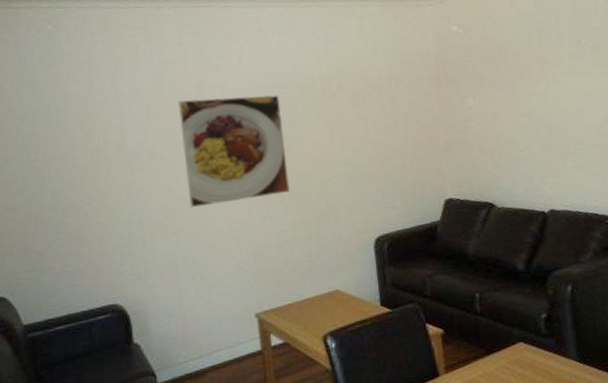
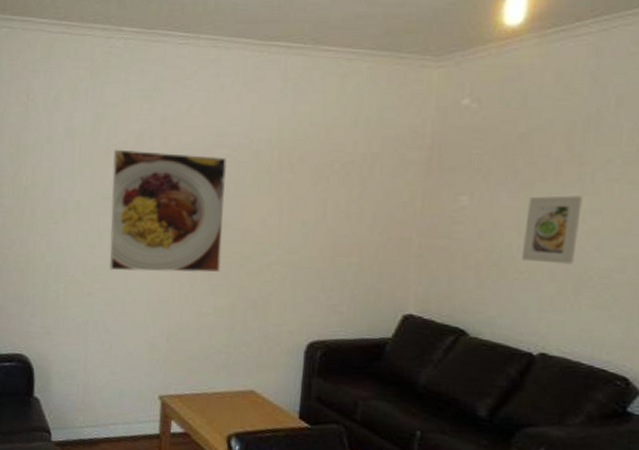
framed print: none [514,87,556,141] -> present [521,195,583,265]

